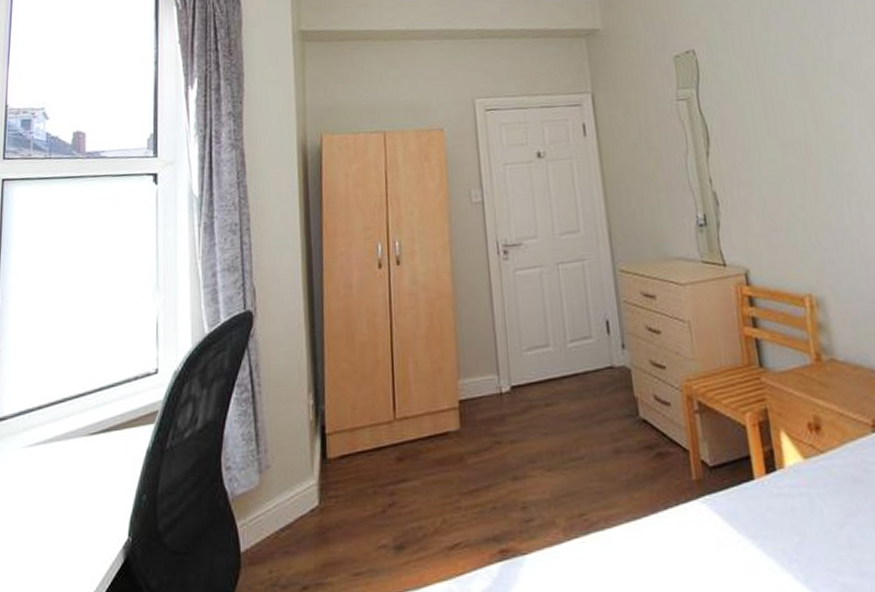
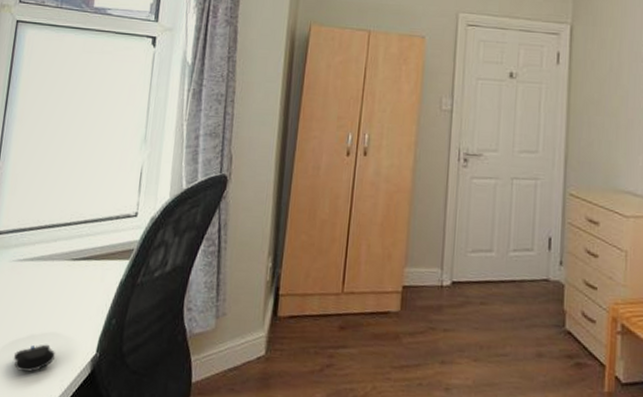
computer mouse: none [33,537,82,575] -> present [13,344,56,372]

